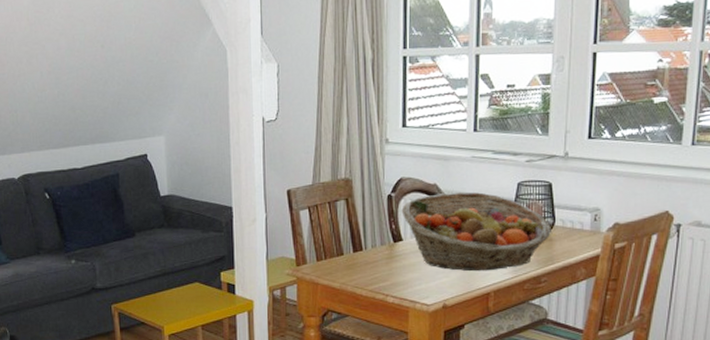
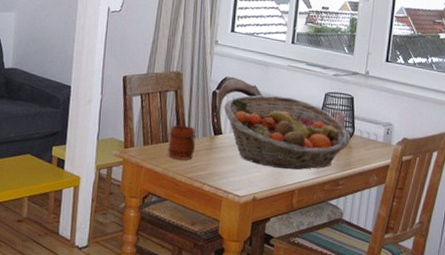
mug: none [344,236,374,272] -> present [168,125,196,160]

